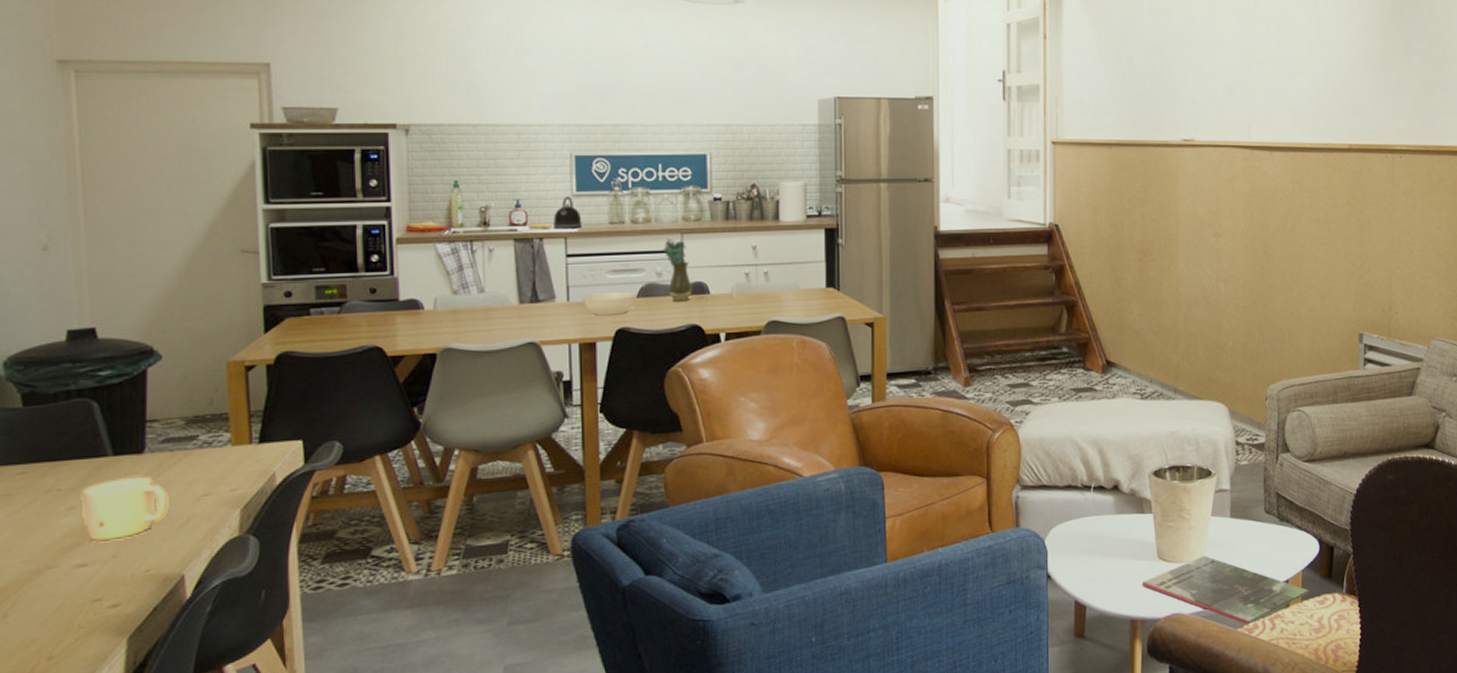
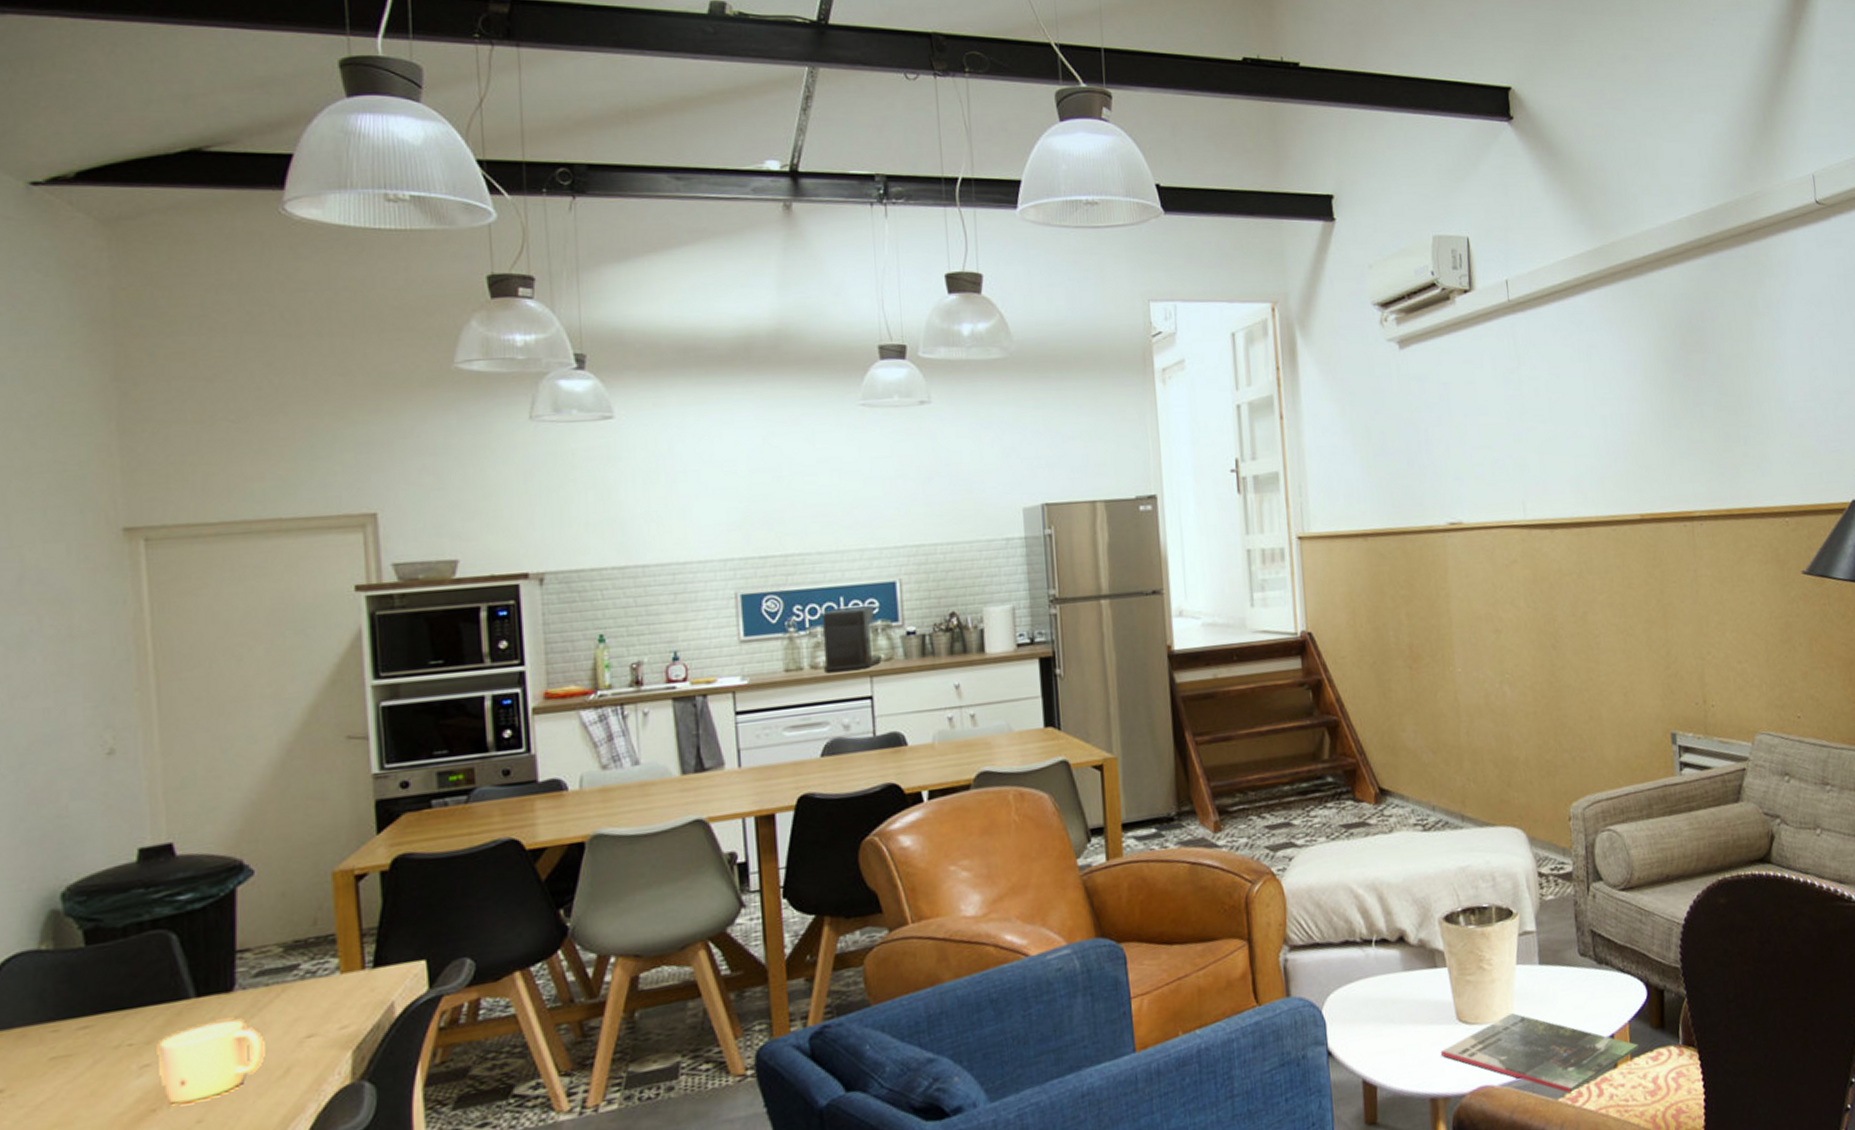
kettle: present [553,196,582,229] -> none [718,642,753,683]
bowl: present [582,291,637,317] -> none [756,750,822,783]
coffee maker: none [642,172,692,228] -> present [821,605,882,672]
vase: present [663,238,692,302] -> none [850,683,886,759]

